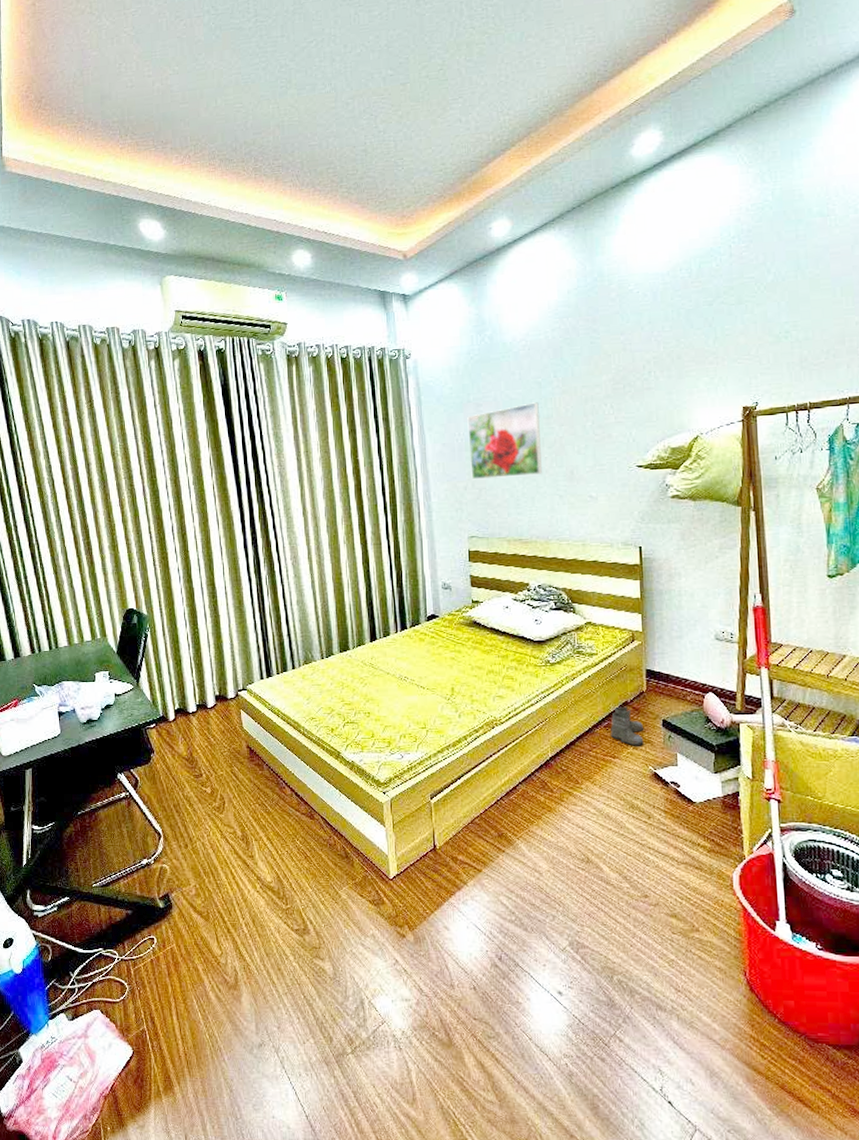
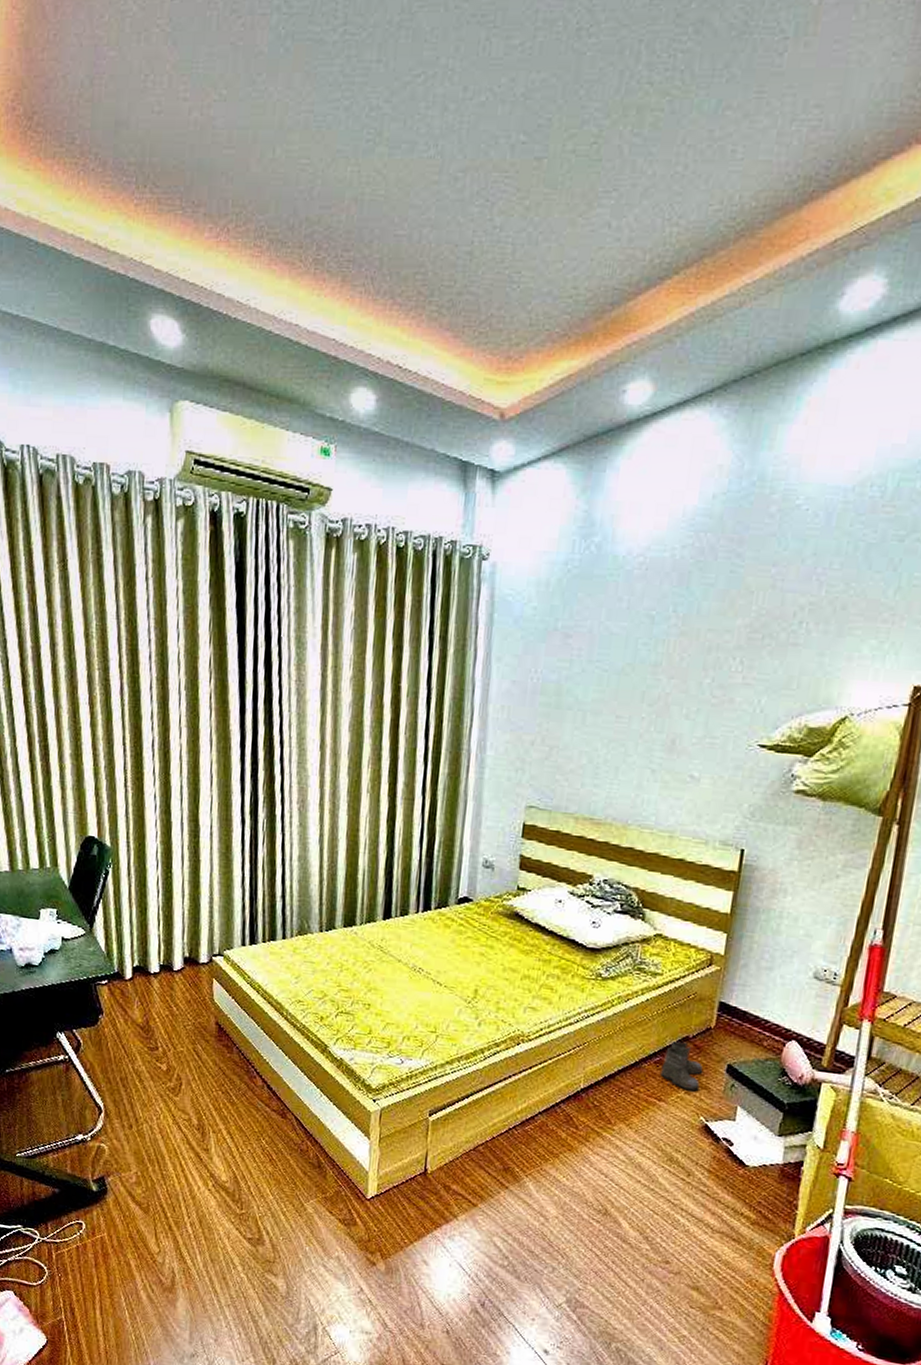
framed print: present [467,402,543,480] -> none [542,642,647,739]

